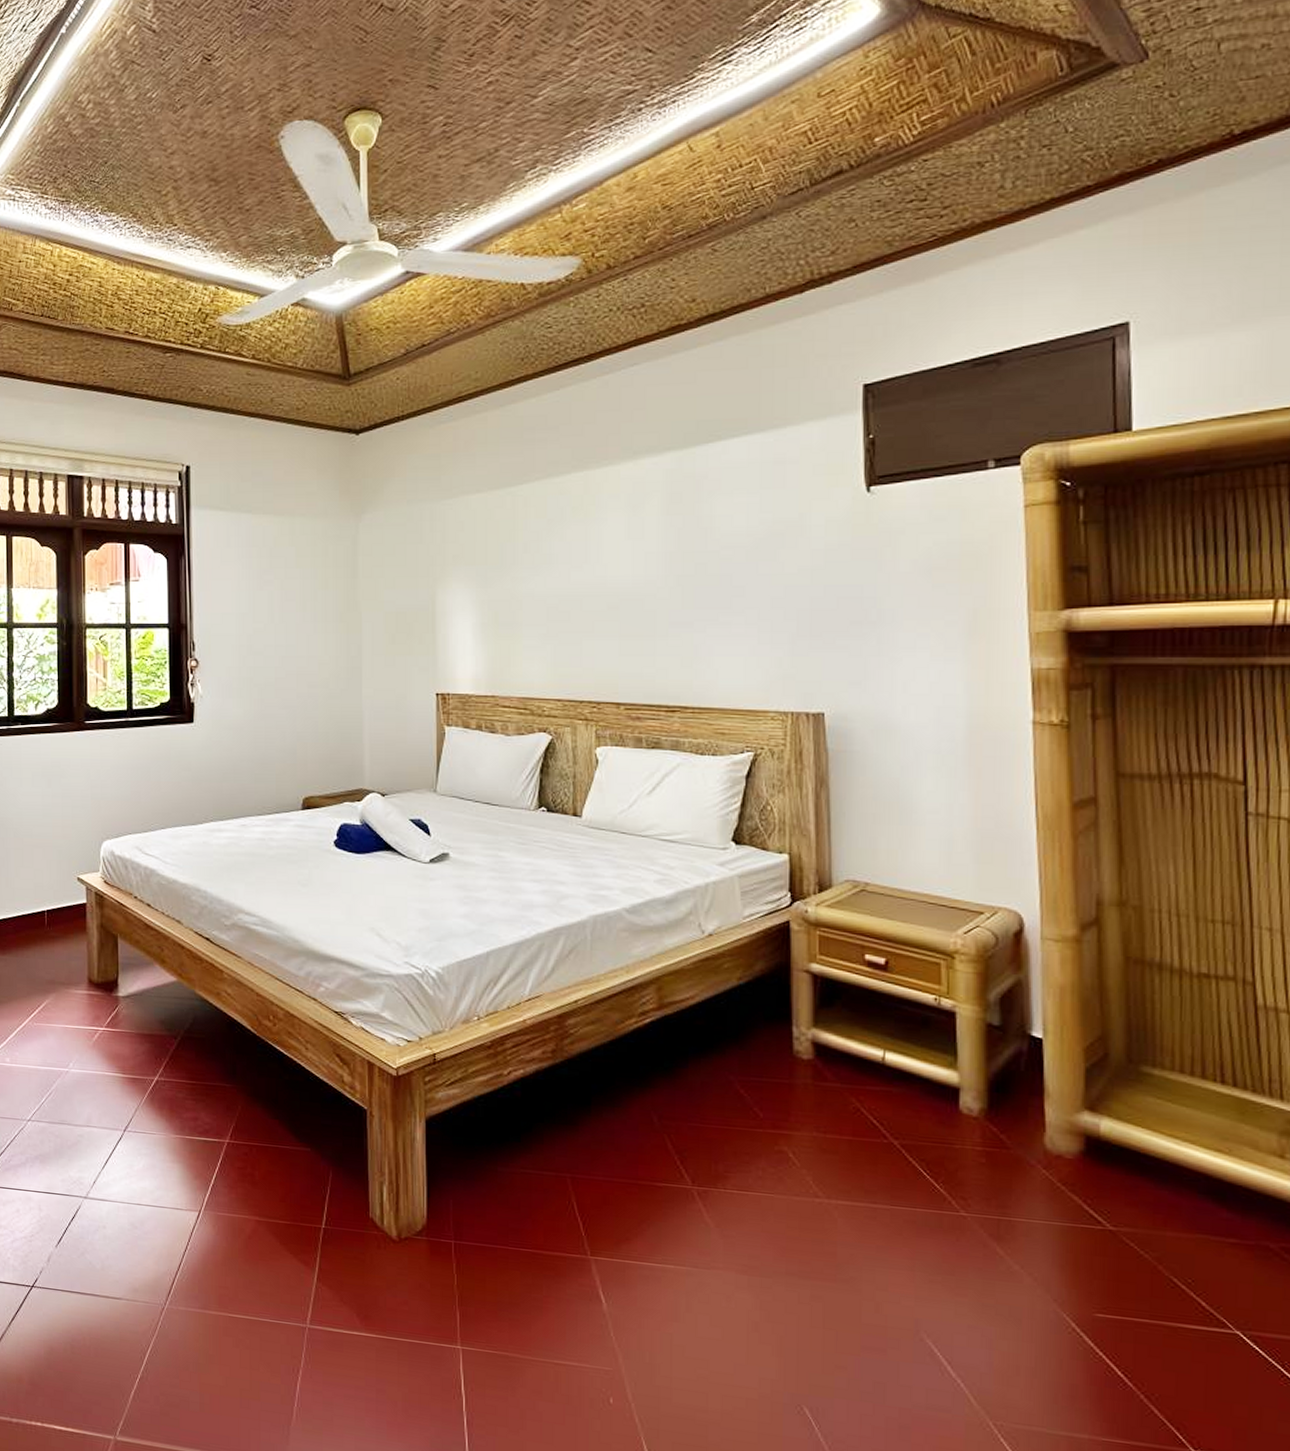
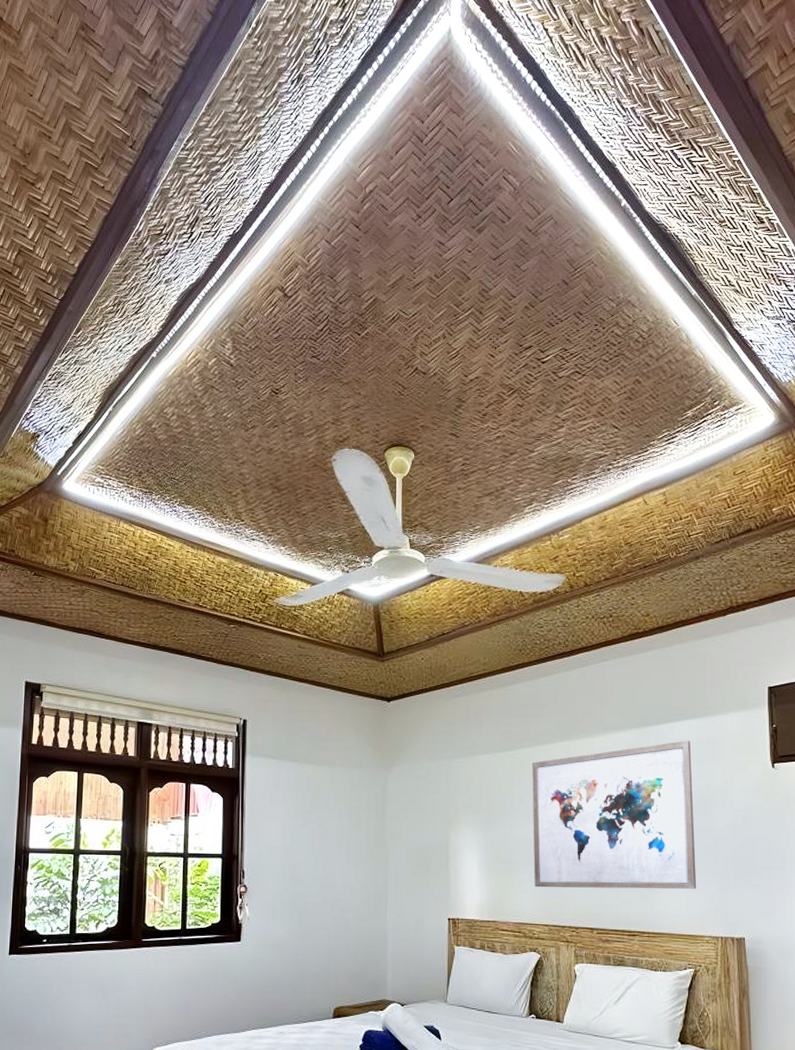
wall art: none [539,461,759,655] -> present [532,740,697,890]

